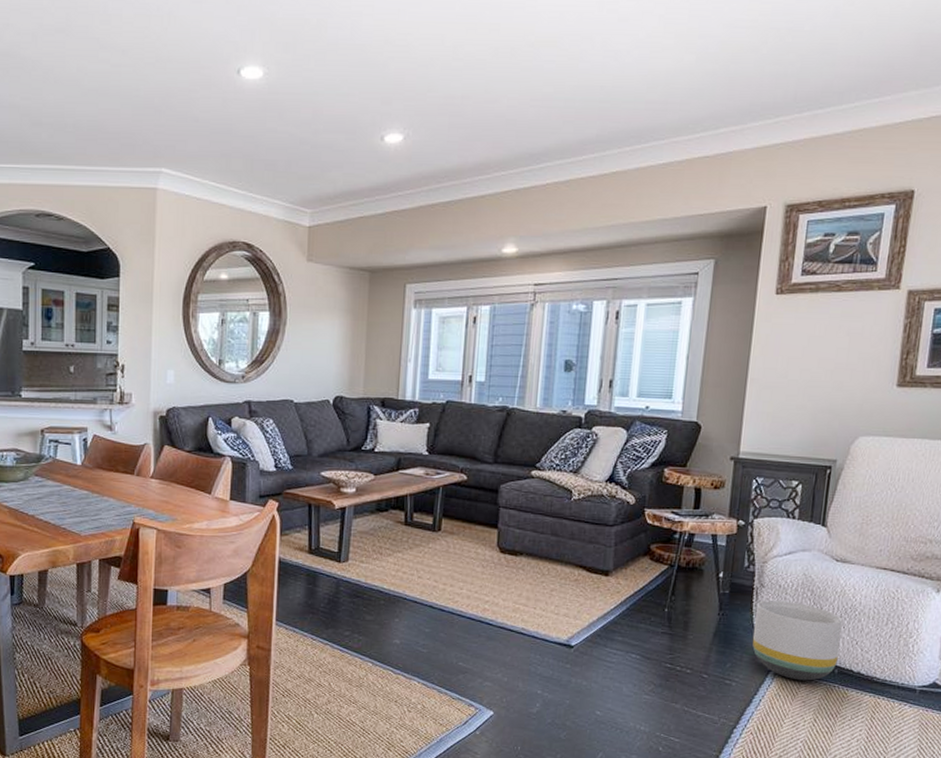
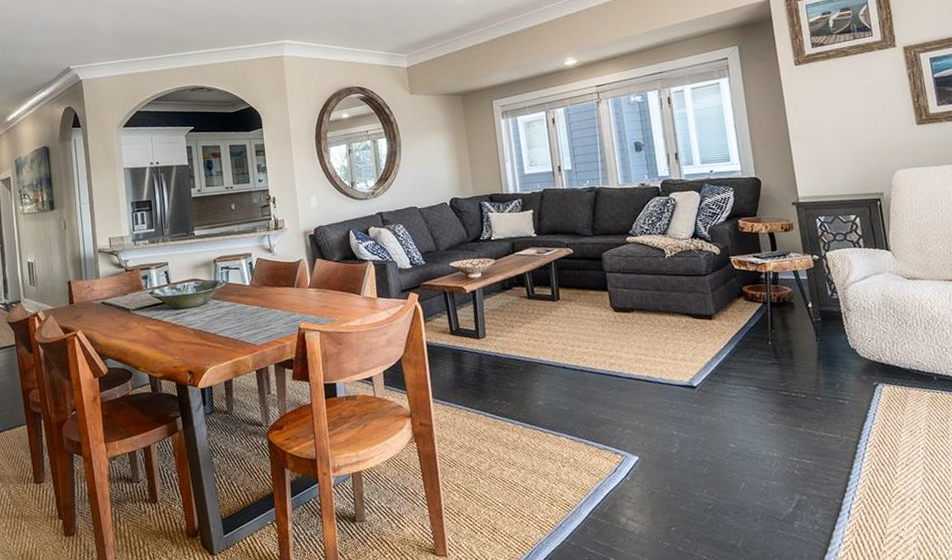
planter: present [752,600,843,681] -> none [848,320,934,392]

